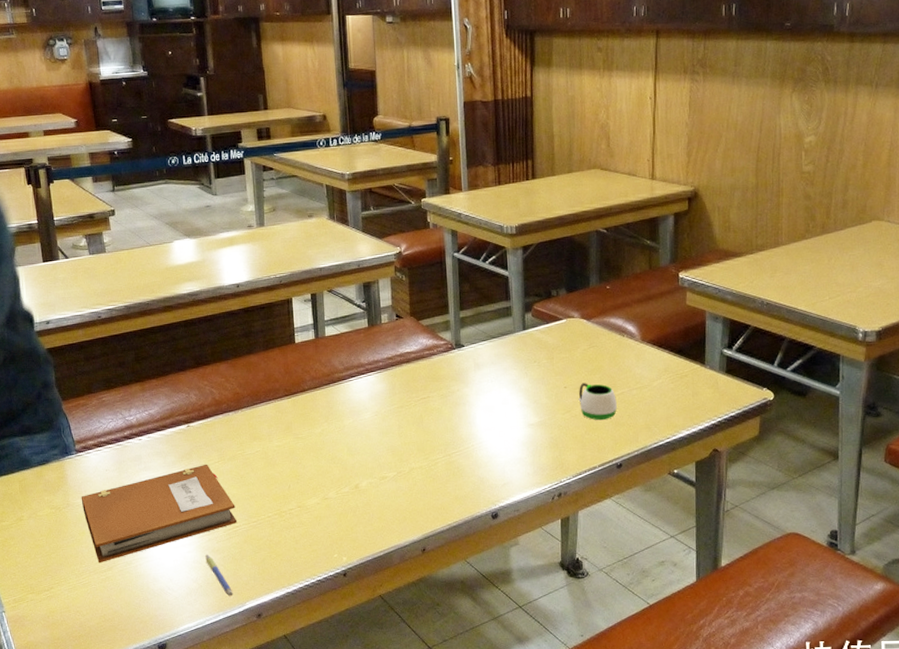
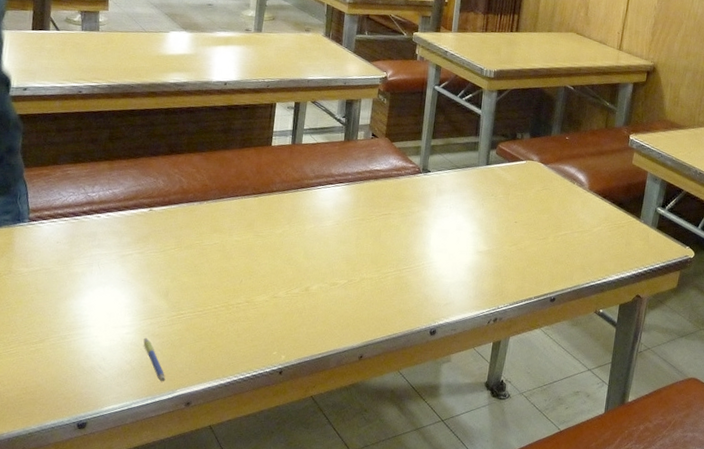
notebook: present [81,464,238,564] -> none [24,249,184,335]
mug: present [578,383,617,420] -> none [525,220,560,256]

